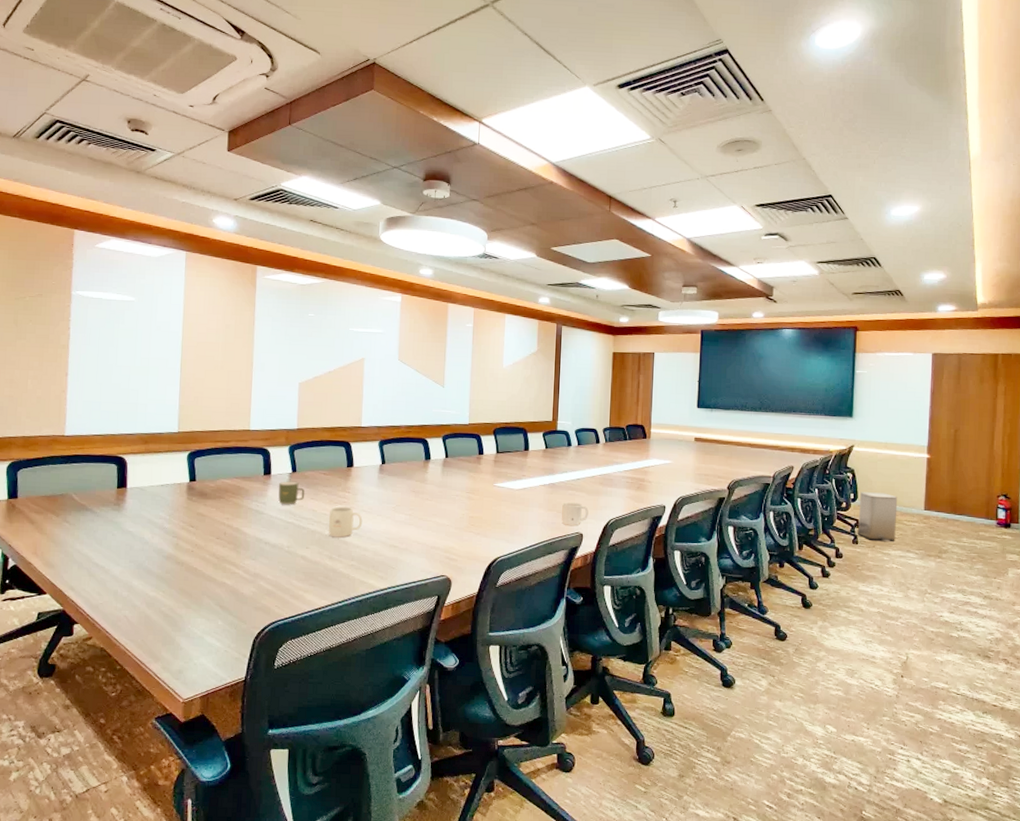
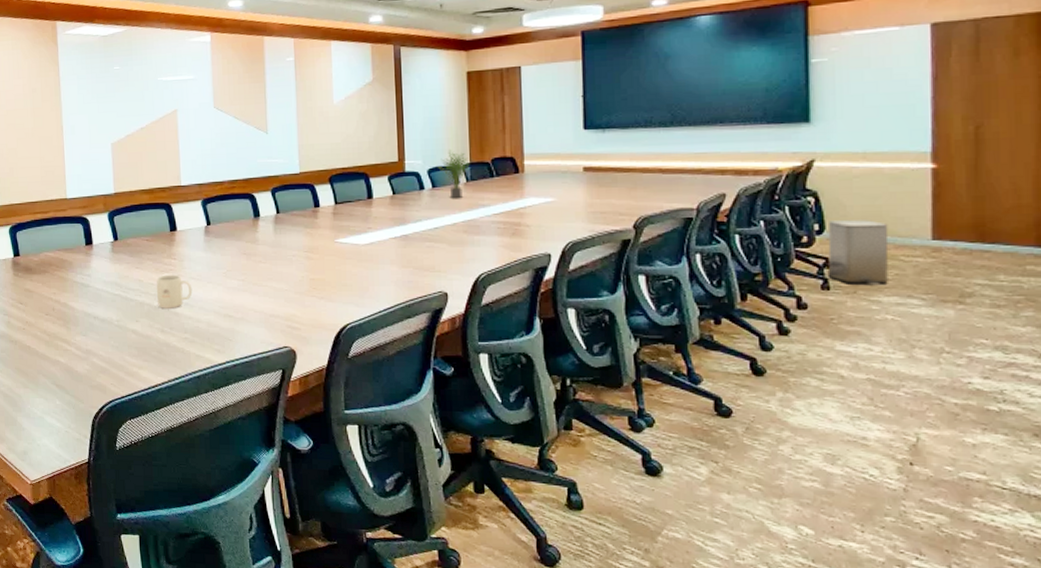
mug: present [278,481,304,505] -> none [101,250,129,276]
mug: present [562,502,589,527] -> none [419,256,452,285]
potted plant: none [584,415,609,456] -> present [438,150,470,199]

